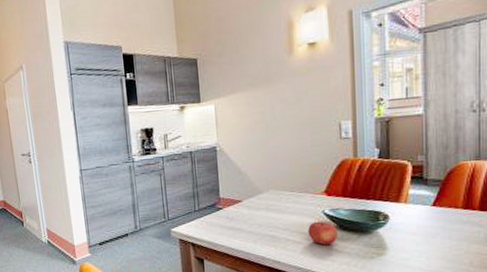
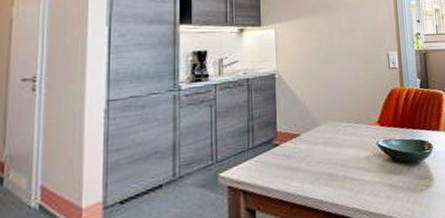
fruit: present [308,221,338,245] -> none [364,153,392,180]

